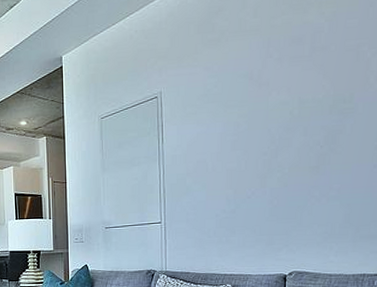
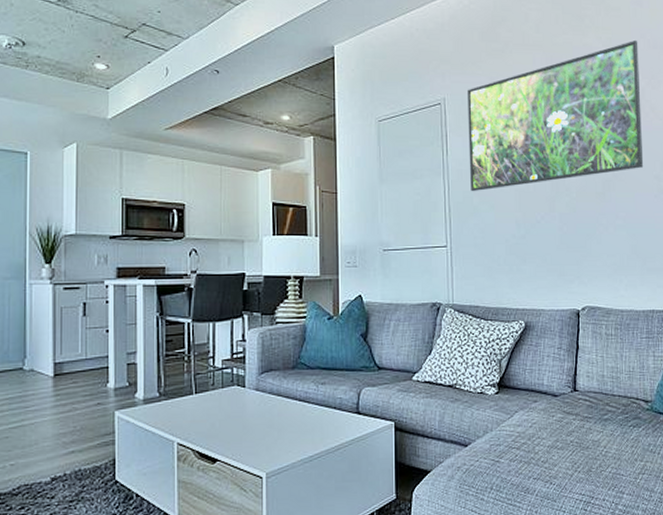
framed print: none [182,9,367,174] -> present [466,39,644,192]

